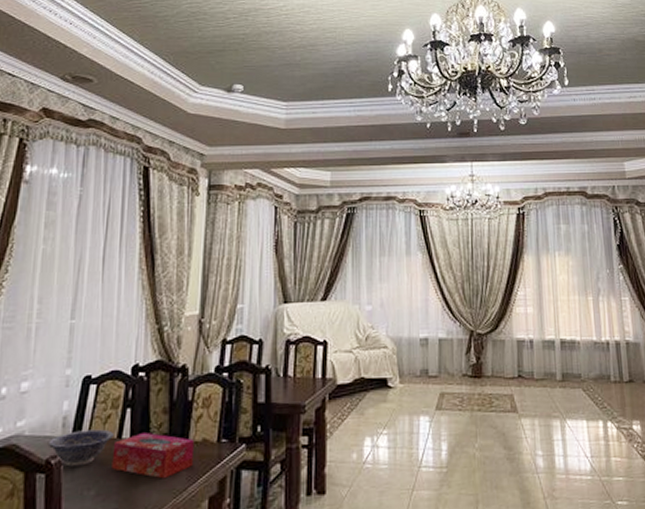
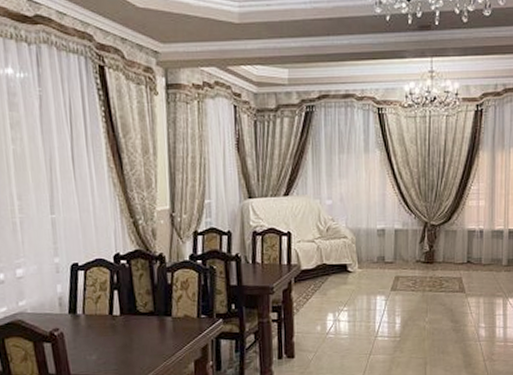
decorative bowl: present [47,429,113,467] -> none [48,307,105,337]
tissue box: present [112,433,195,479] -> none [106,310,178,347]

